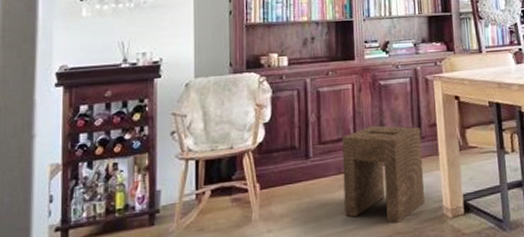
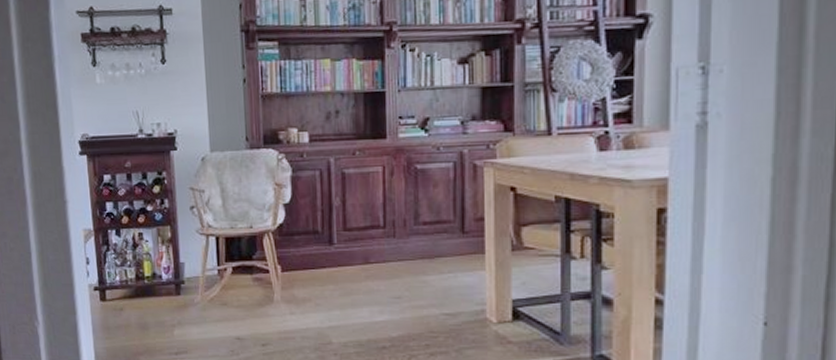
stool: present [341,125,425,223] -> none [369,214,465,321]

